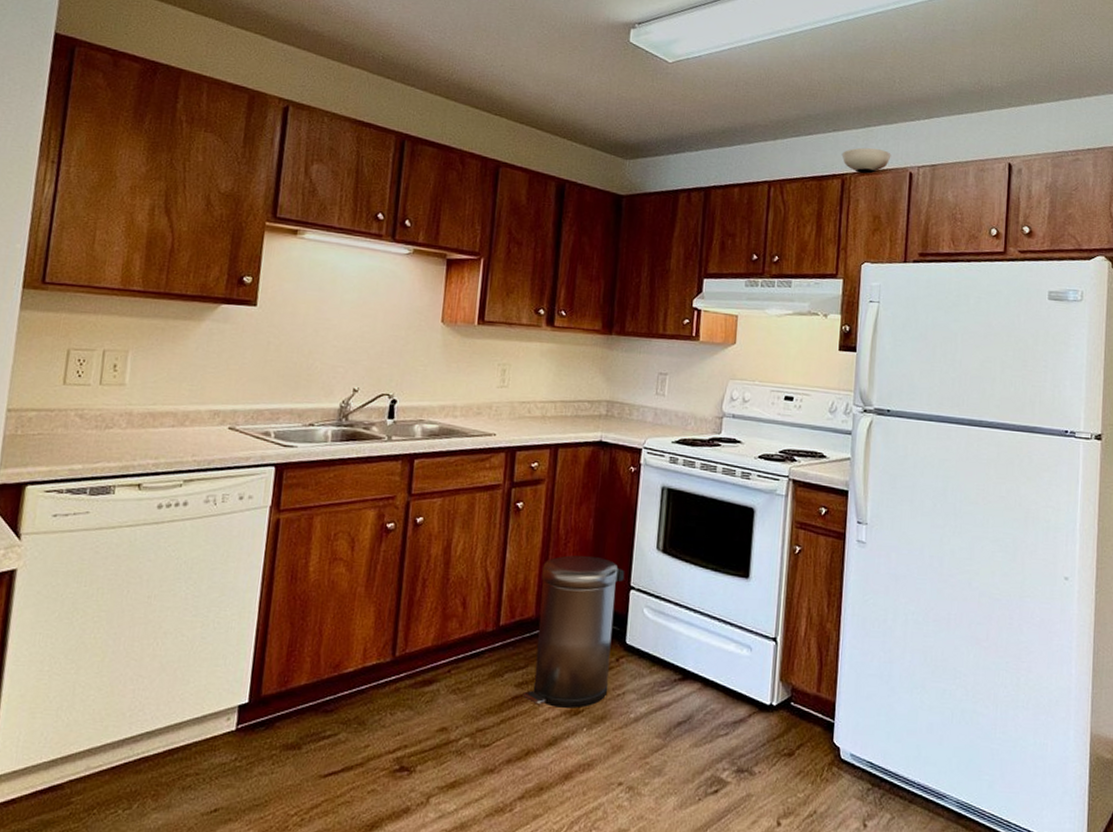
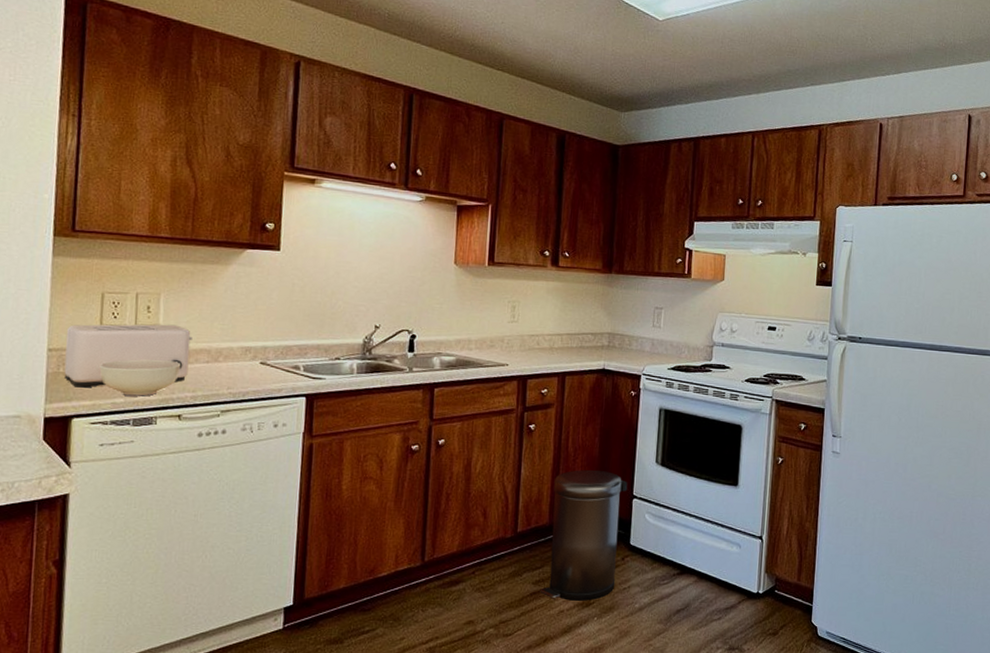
toaster: none [21,383,159,453] -> present [63,324,192,388]
bowl: none [59,422,145,463] -> present [99,359,182,396]
bowl: present [841,147,891,174] -> none [819,100,864,125]

